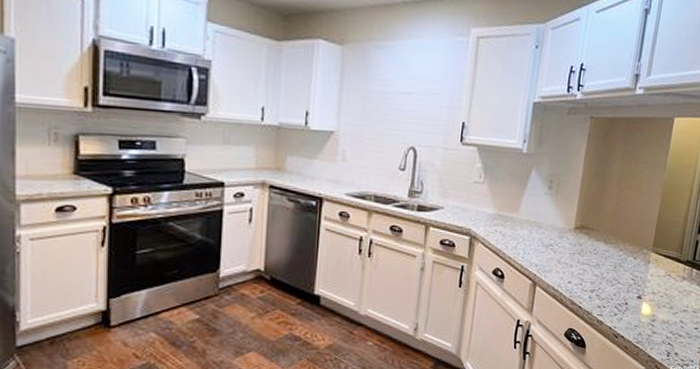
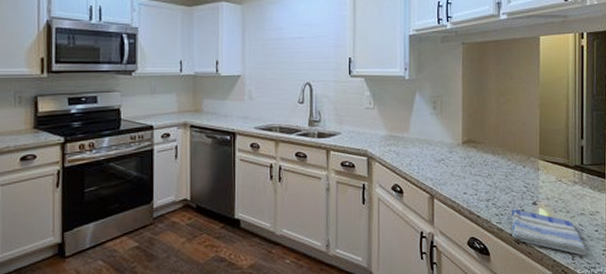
dish towel: none [611,301,684,353] -> present [511,209,588,256]

